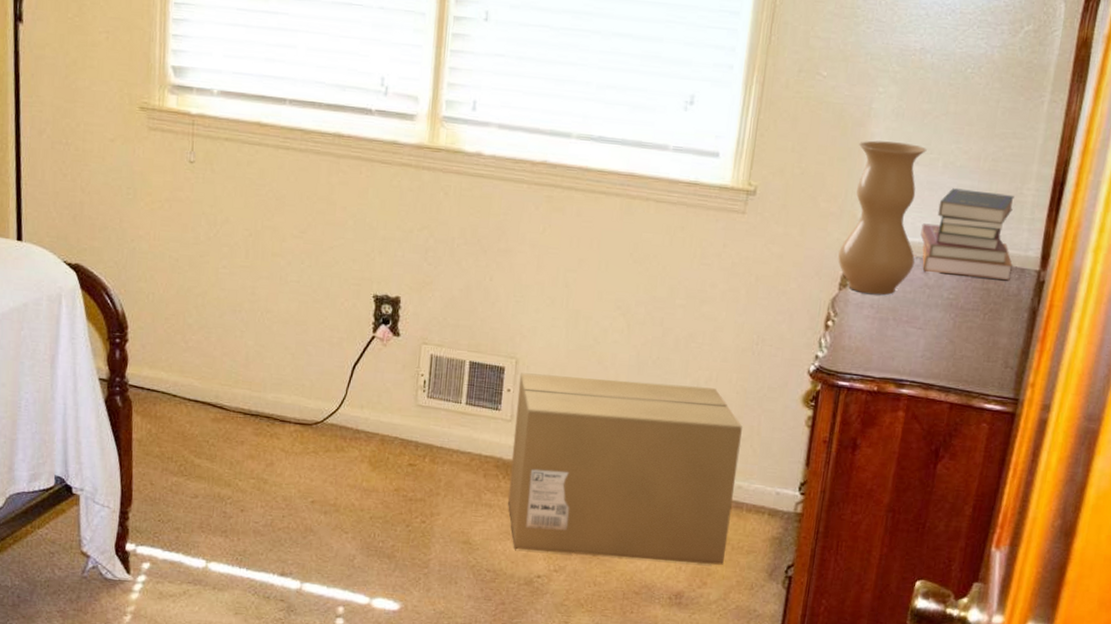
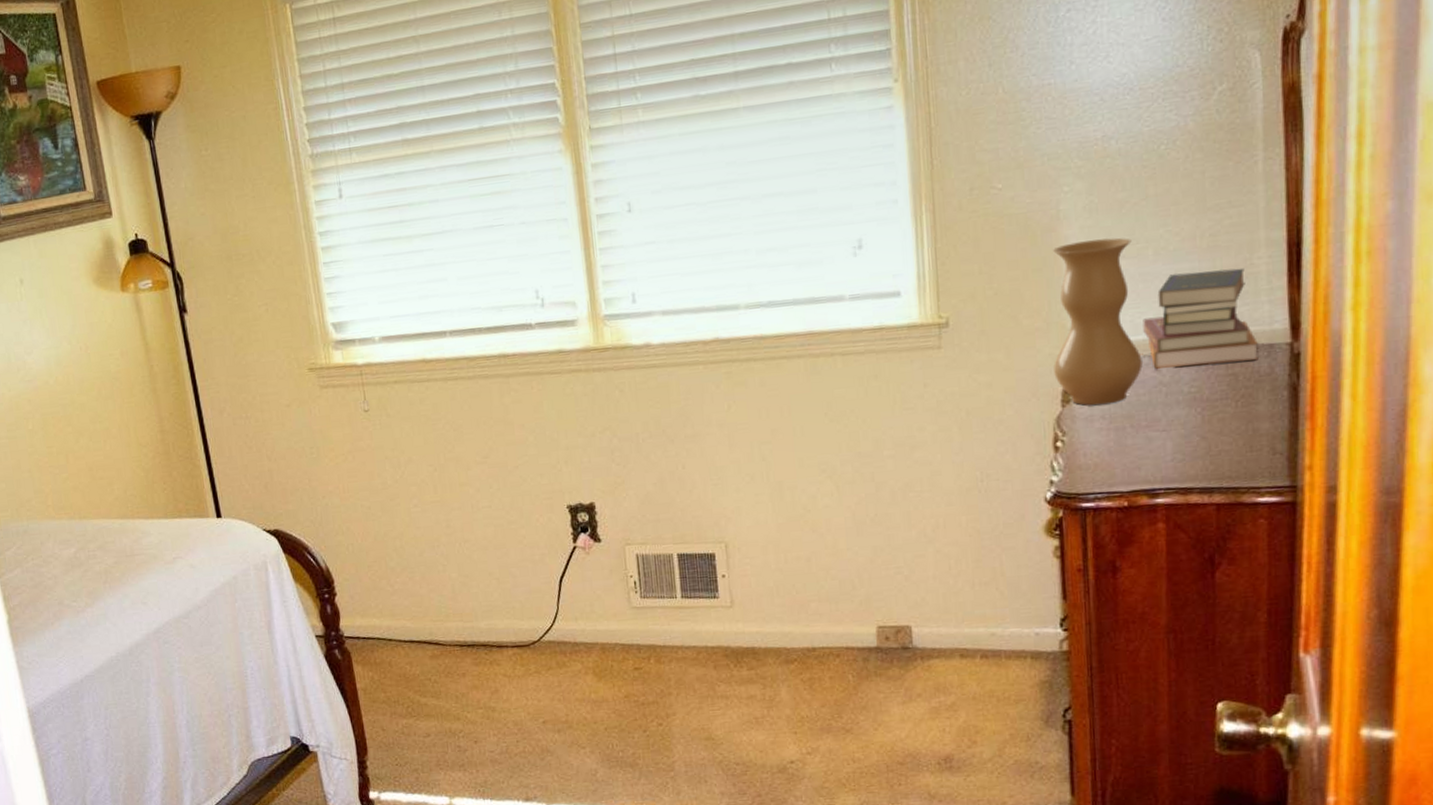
box: present [507,373,742,565] -> none [732,535,991,737]

